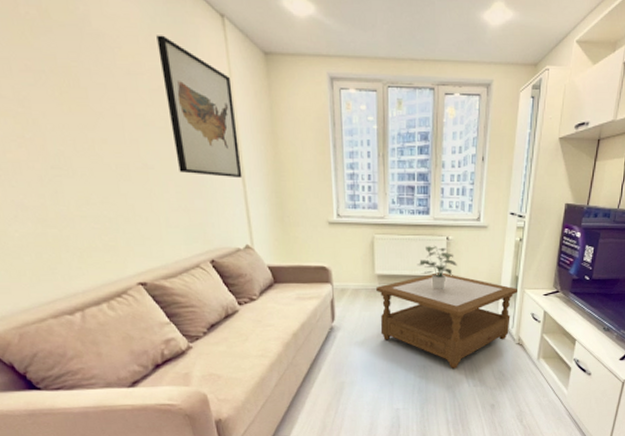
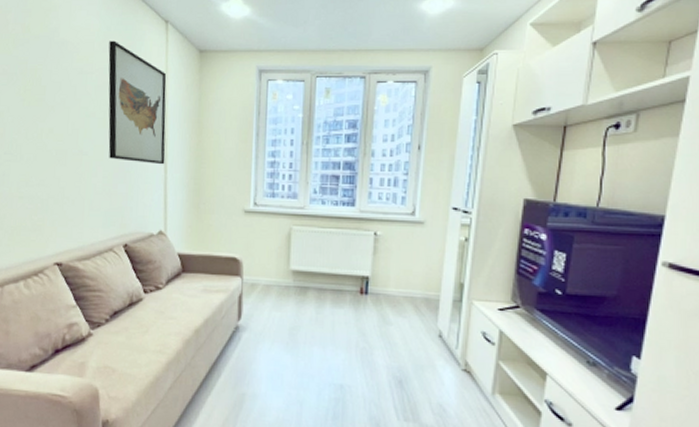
coffee table: present [376,272,519,369] -> none [290,272,464,394]
potted plant: present [417,246,457,291] -> none [338,241,386,294]

